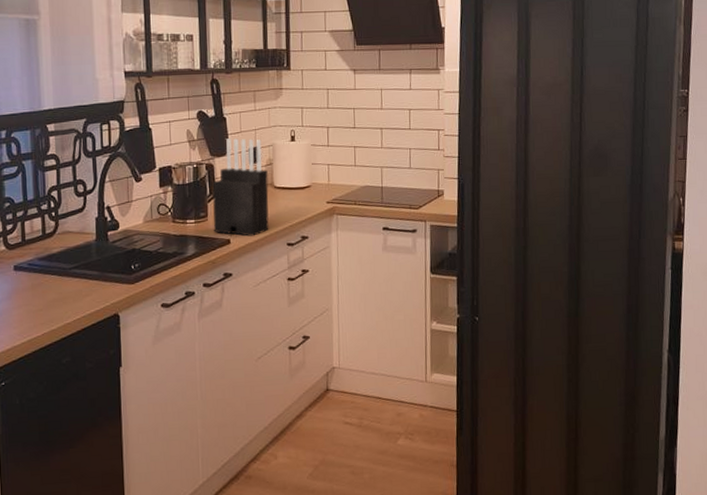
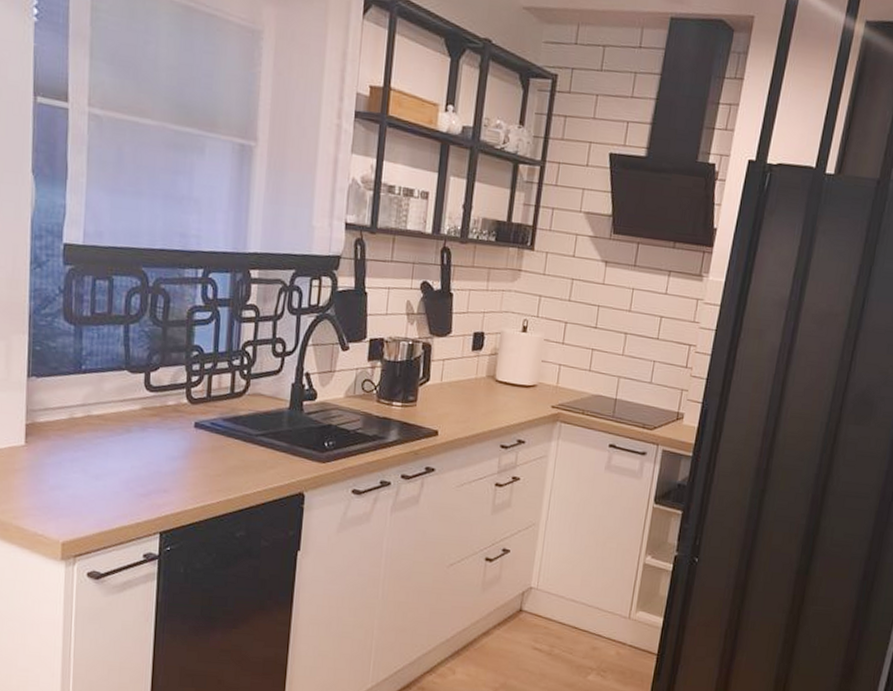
knife block: present [212,138,270,236] -> none [421,317,492,431]

